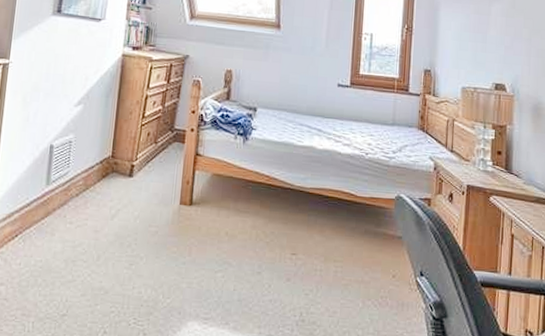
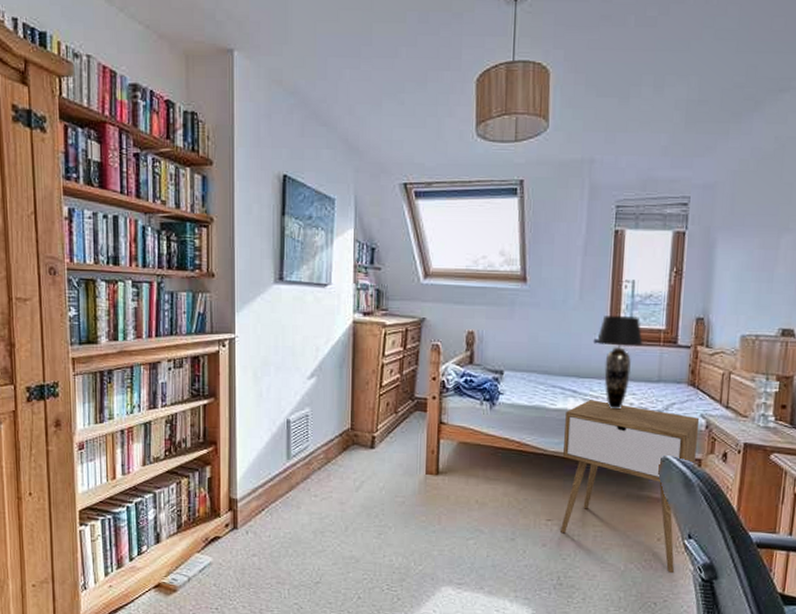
nightstand: none [304,138,429,310] -> present [561,400,700,573]
table lamp: none [340,63,380,149] -> present [597,316,643,410]

